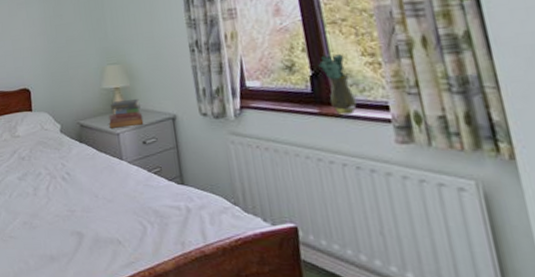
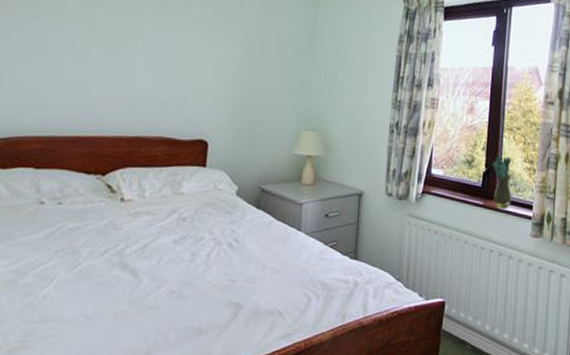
books: present [108,98,144,128] -> none [294,169,331,198]

